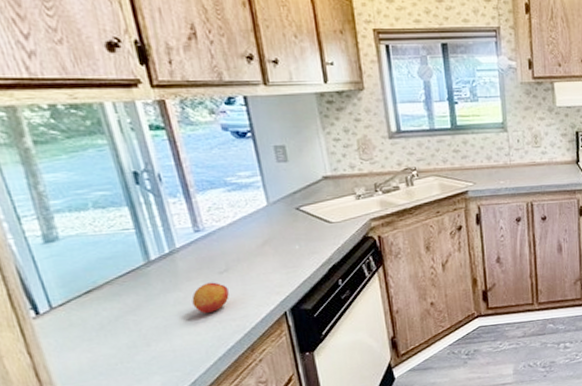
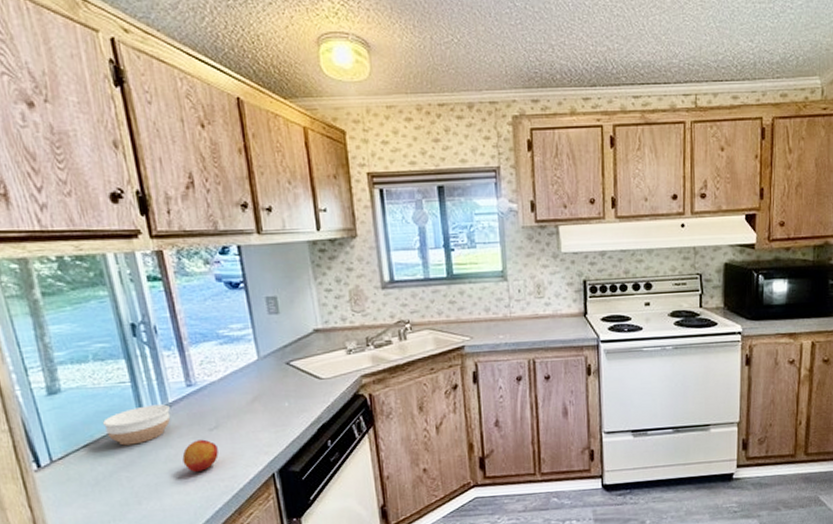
bowl: none [106,249,179,291] -> present [103,404,171,446]

